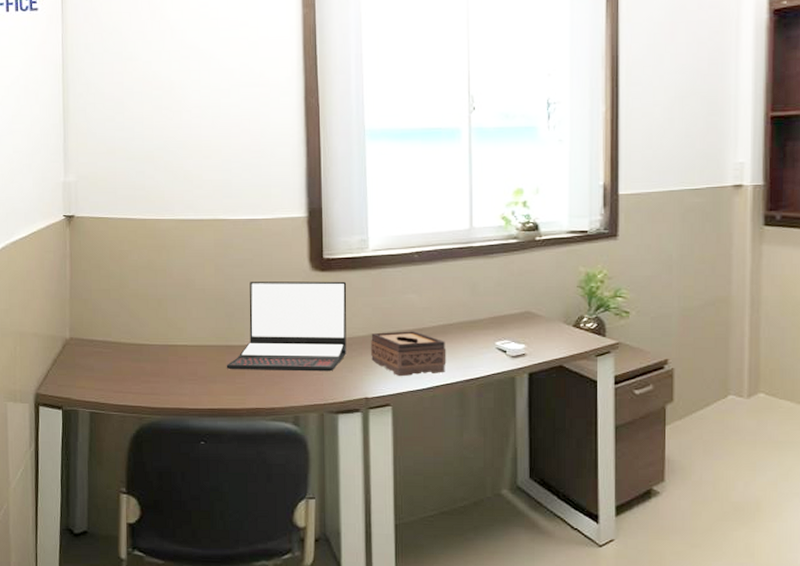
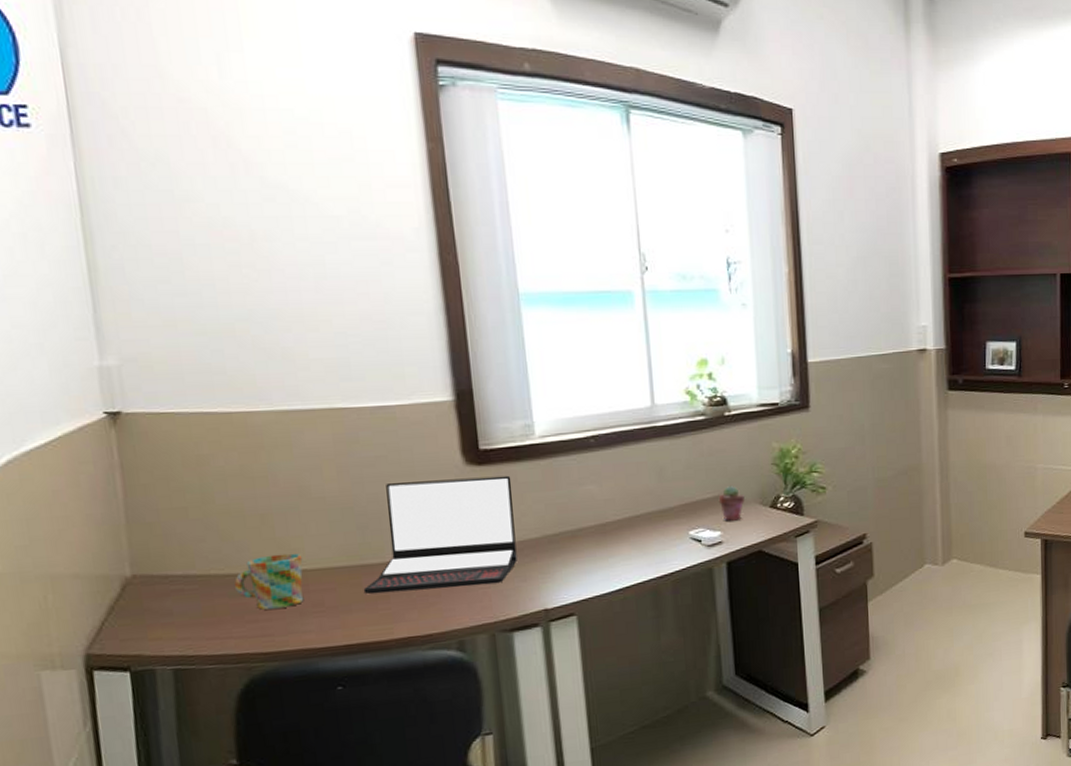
mug: none [137,331,185,373] -> present [235,553,304,610]
tissue box: present [371,331,447,377] -> none [545,527,636,581]
potted succulent: none [525,304,549,336] -> present [718,486,745,521]

